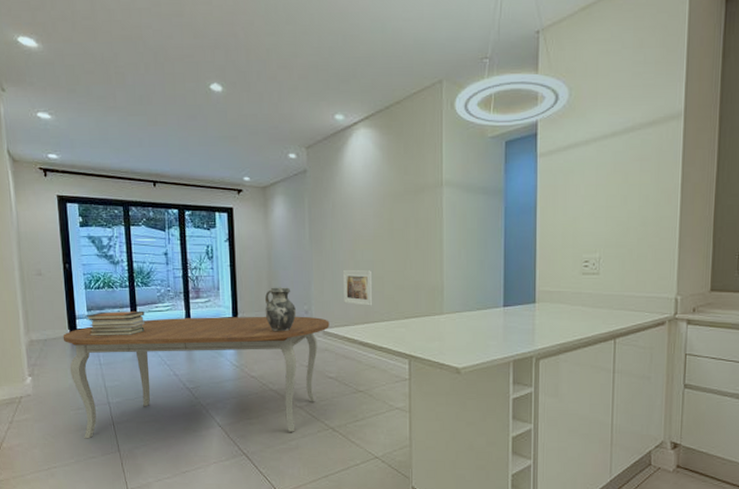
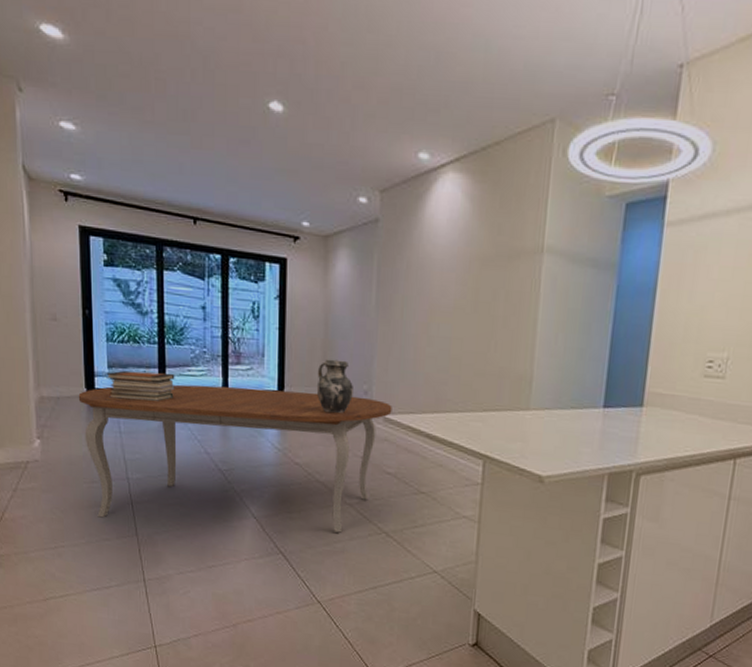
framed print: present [343,270,373,306] -> none [411,346,449,393]

